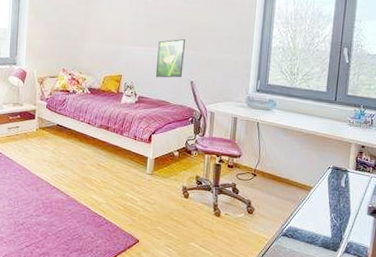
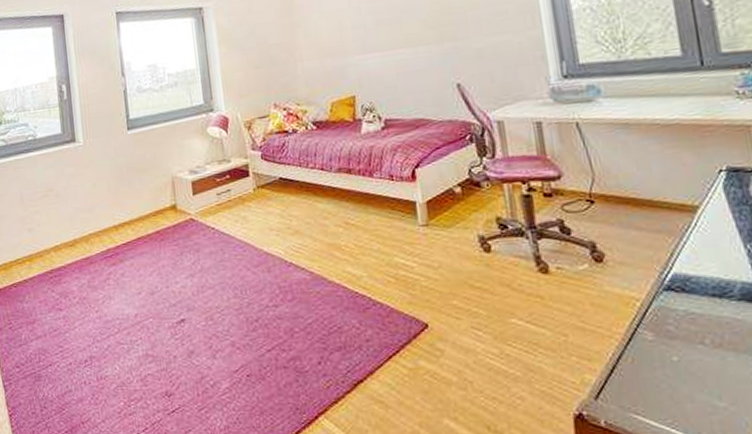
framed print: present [155,39,185,78] -> none [397,29,443,90]

